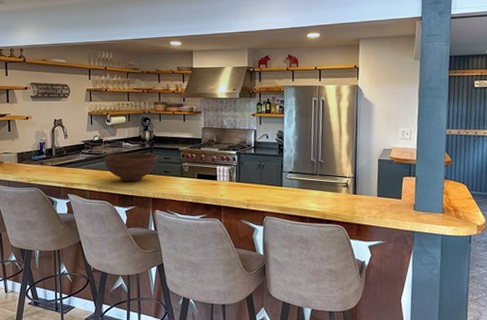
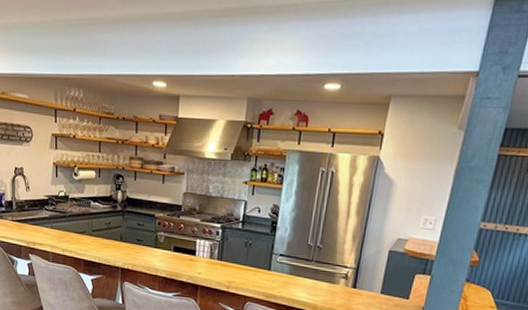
fruit bowl: present [104,153,159,182] -> none [69,214,132,248]

